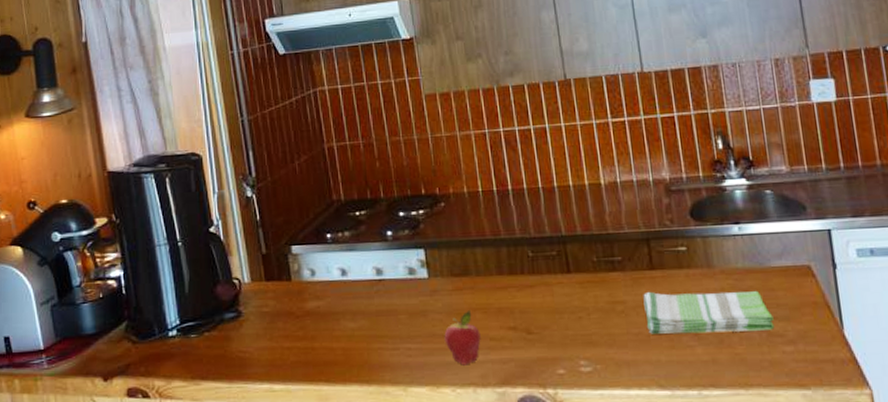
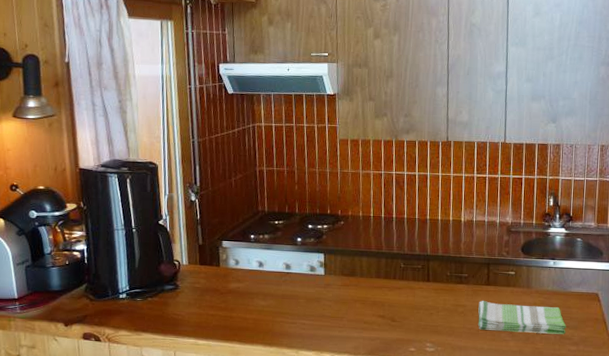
fruit: present [444,309,481,366] -> none [330,300,358,339]

